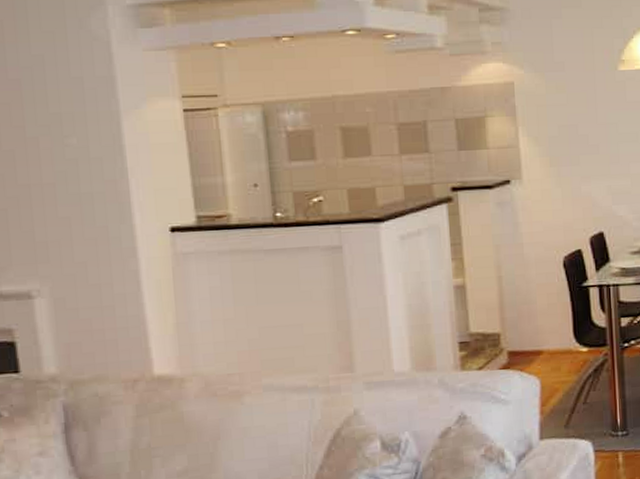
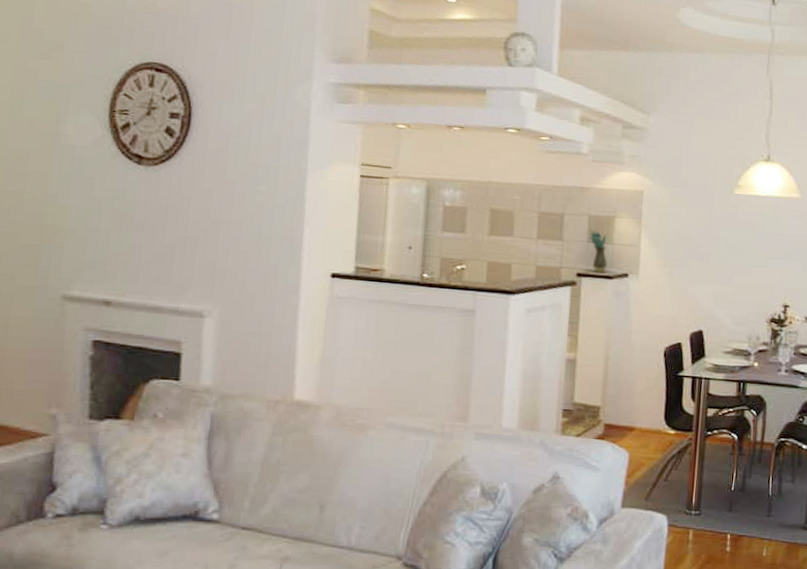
vase: none [460,135,486,185] -> present [590,229,608,274]

